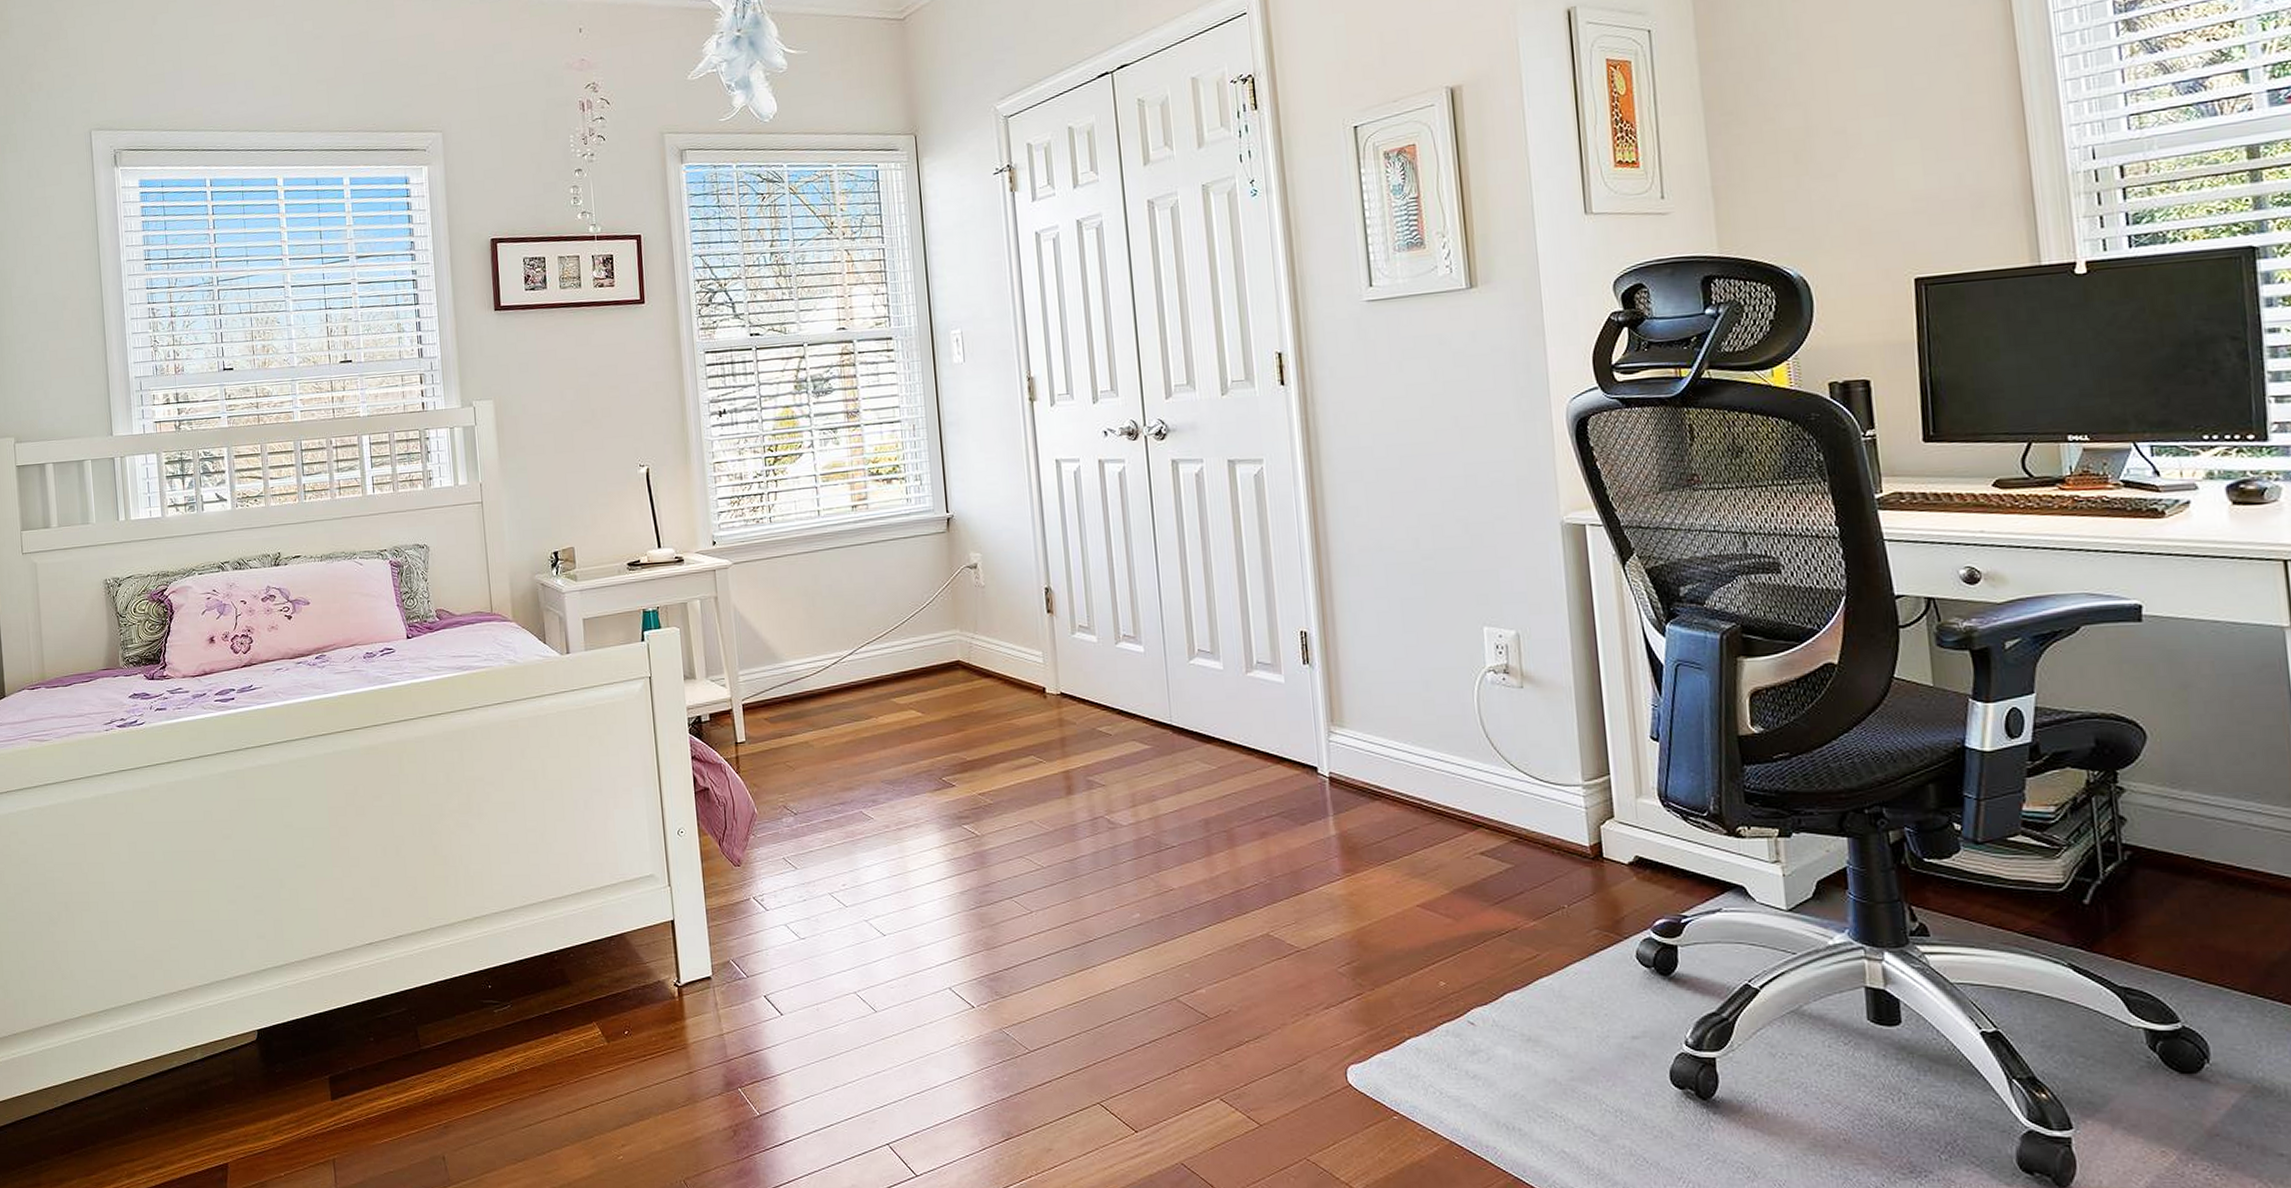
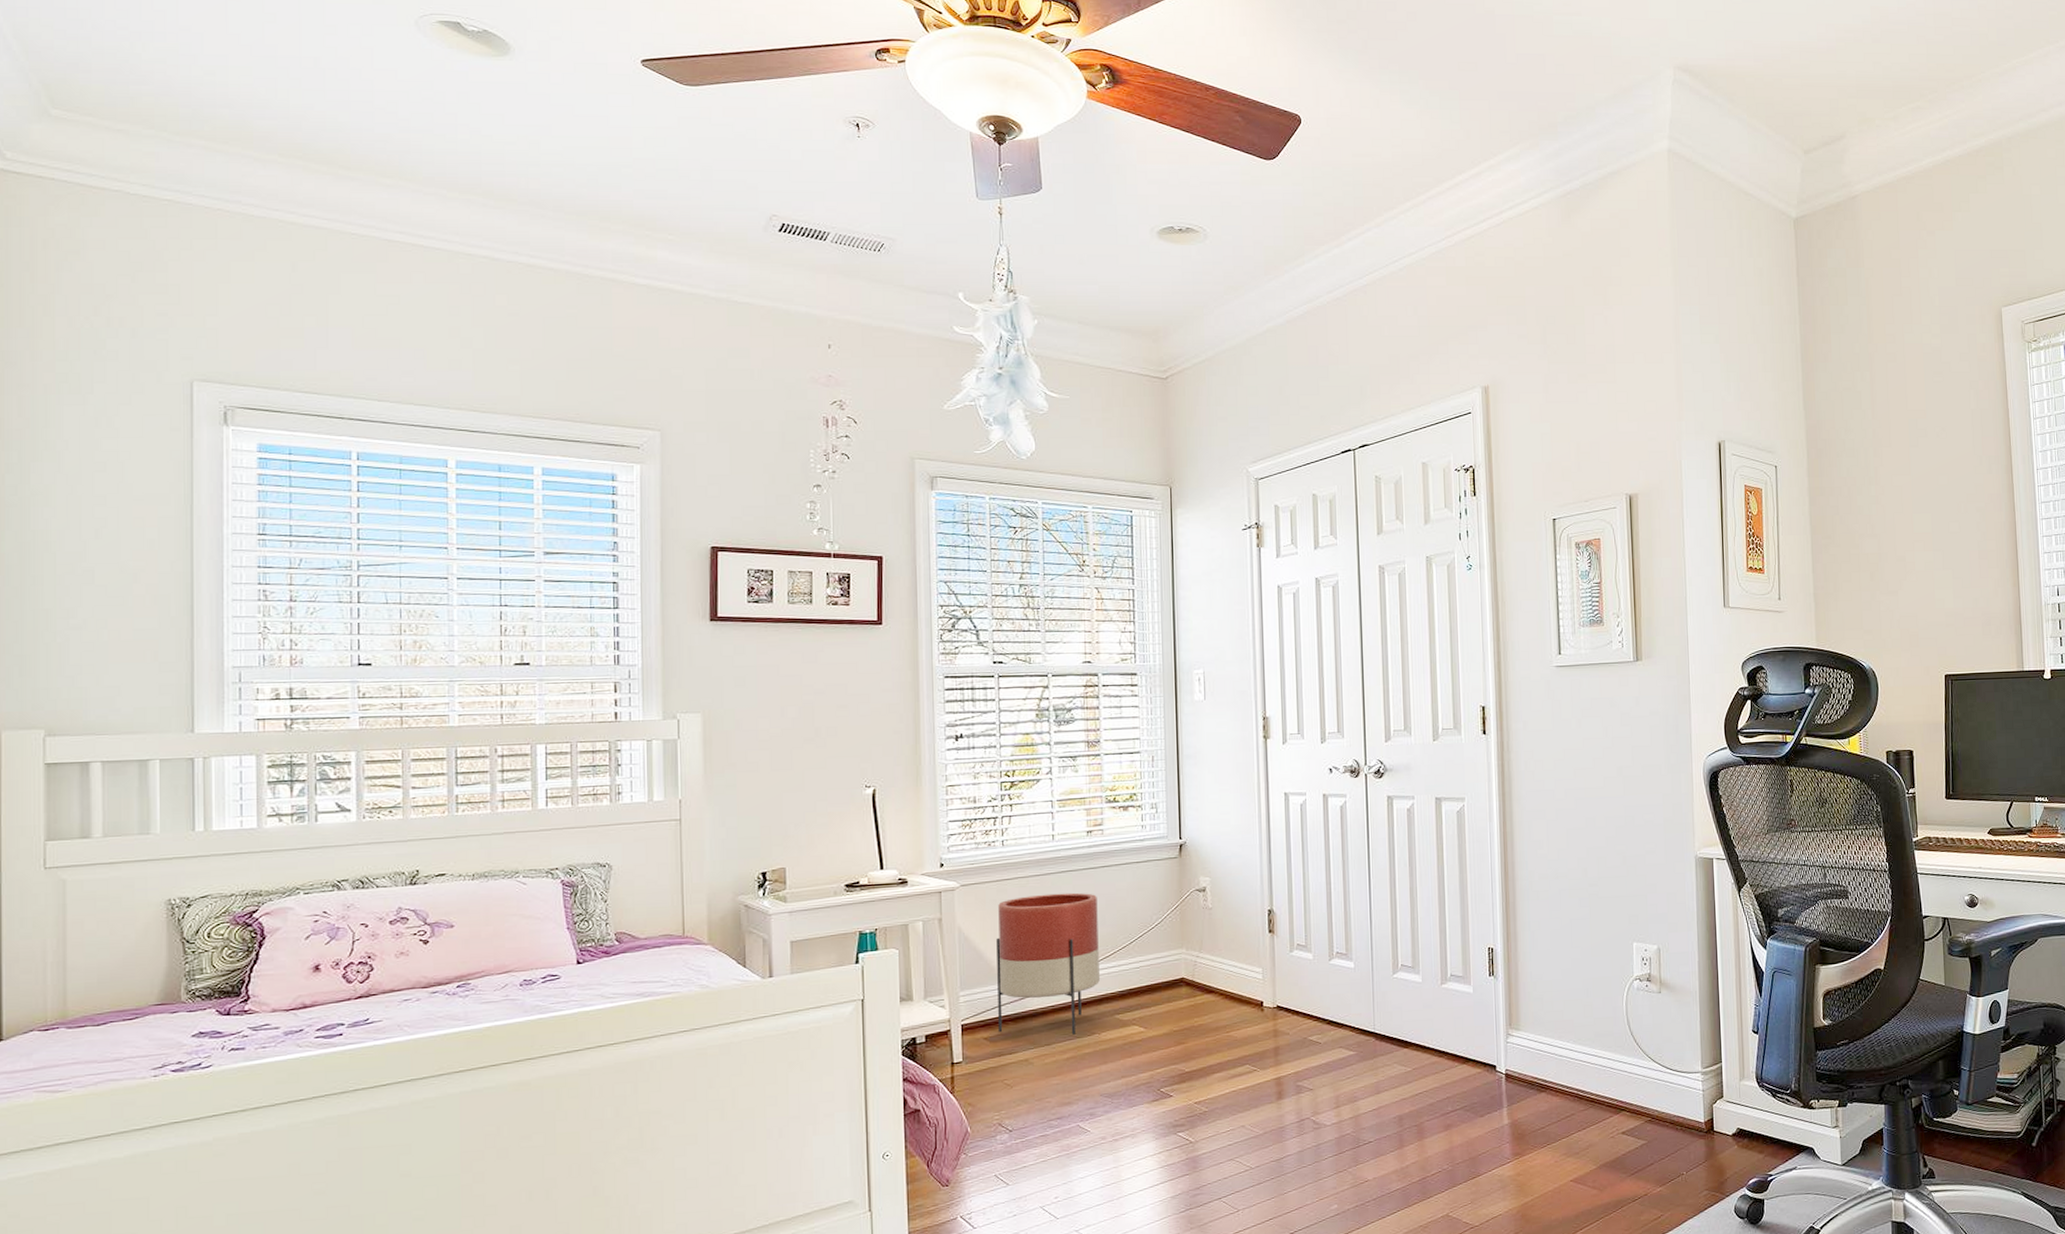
planter: none [770,570,875,718] -> present [996,892,1101,1035]

